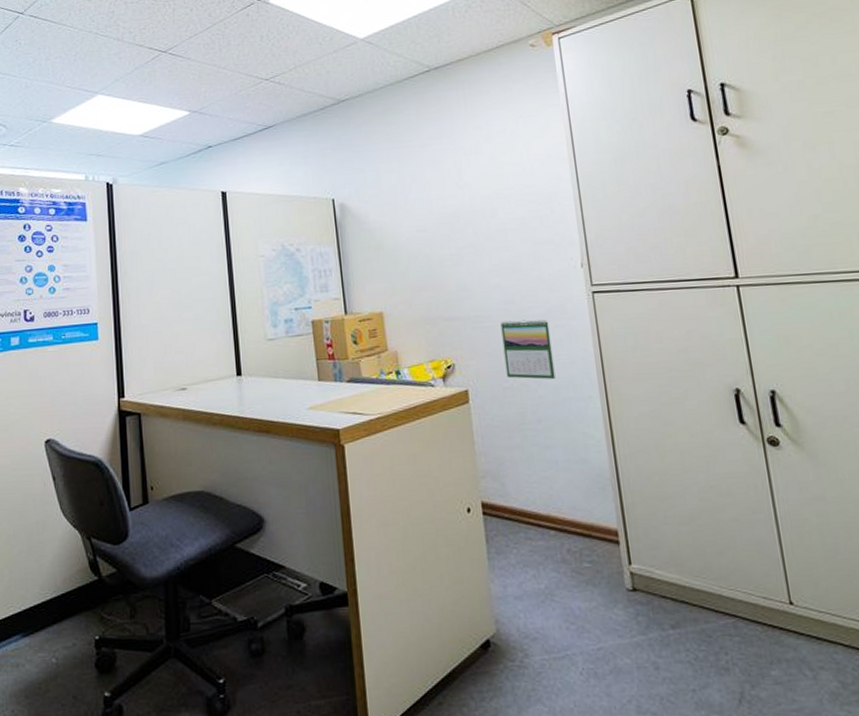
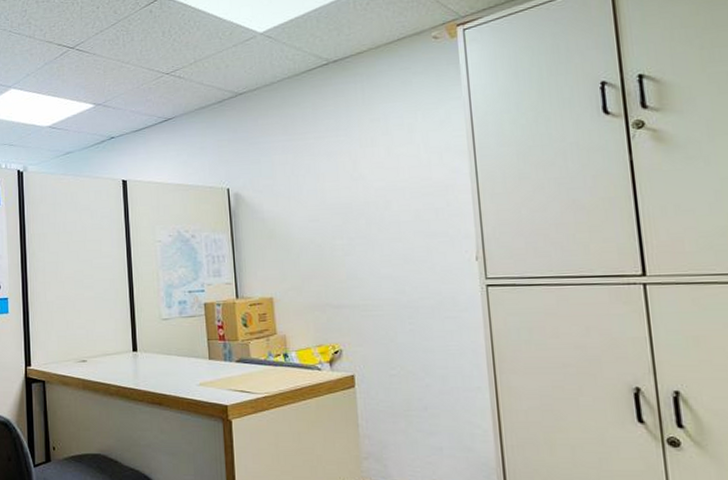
calendar: present [500,319,556,380] -> none [390,310,444,368]

